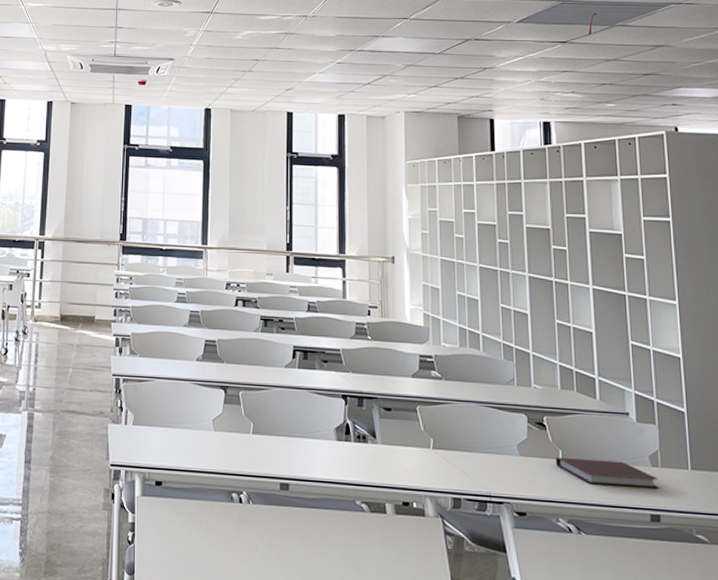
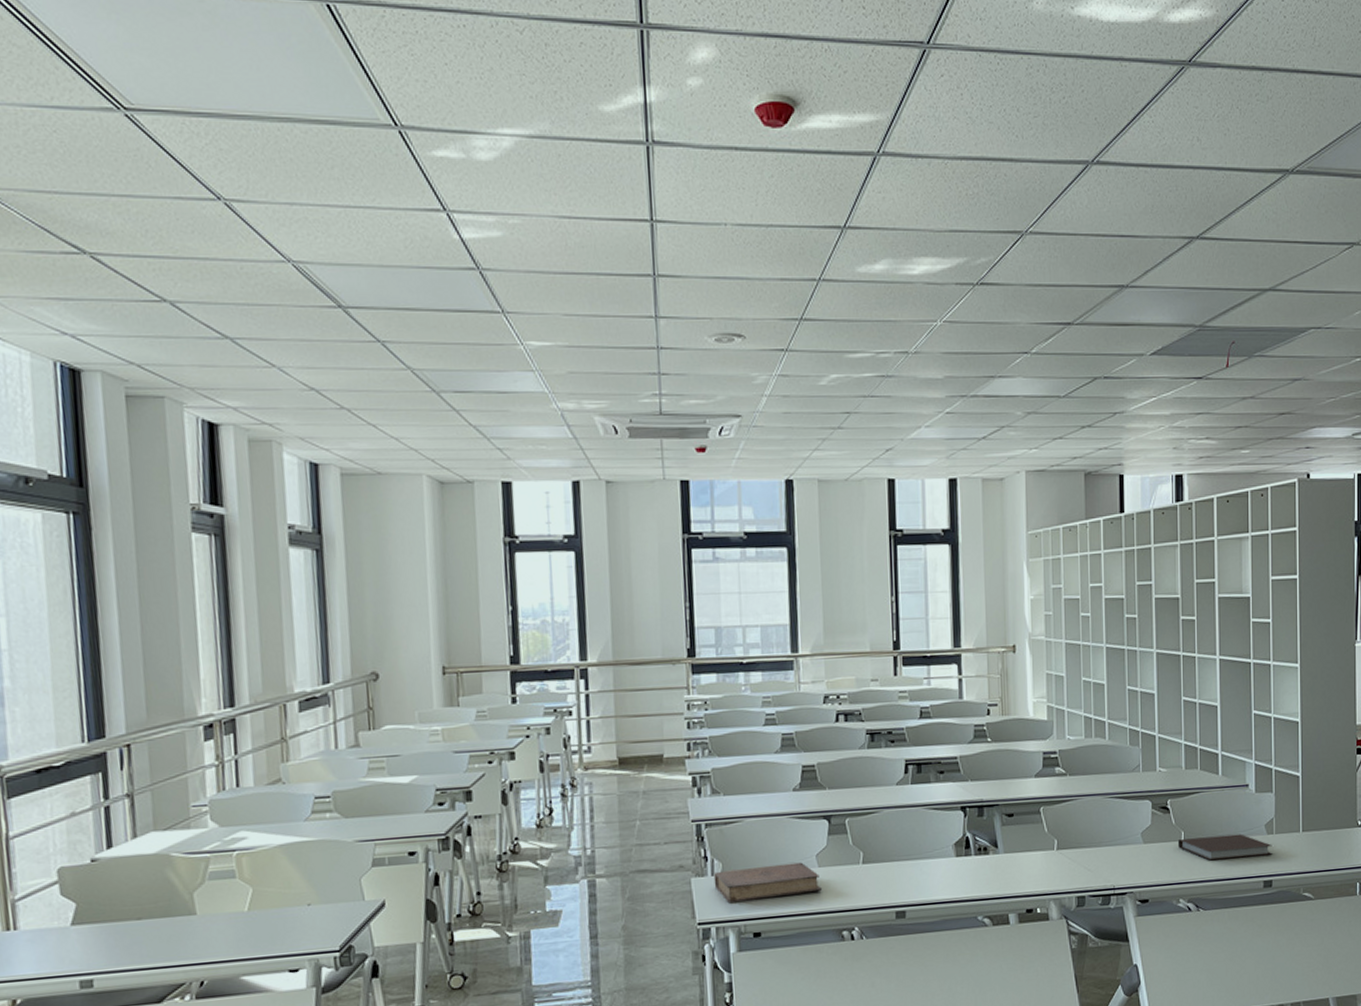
book: none [126,421,217,453] -> present [713,862,823,904]

